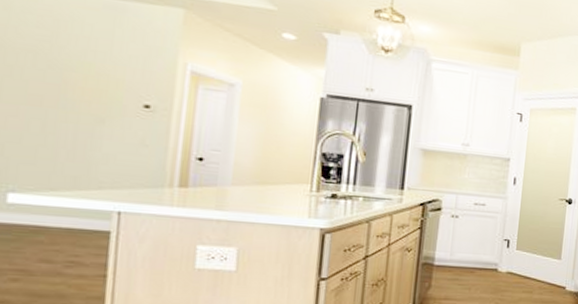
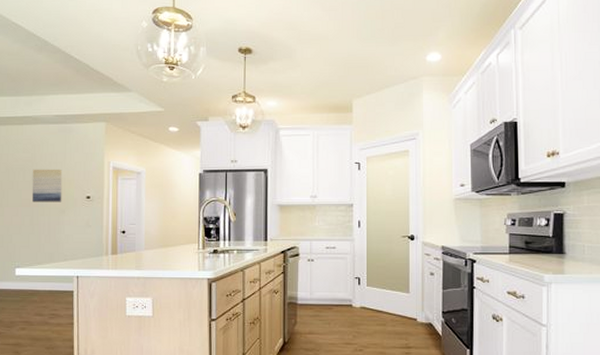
wall art: none [47,54,106,108] -> present [32,169,63,203]

